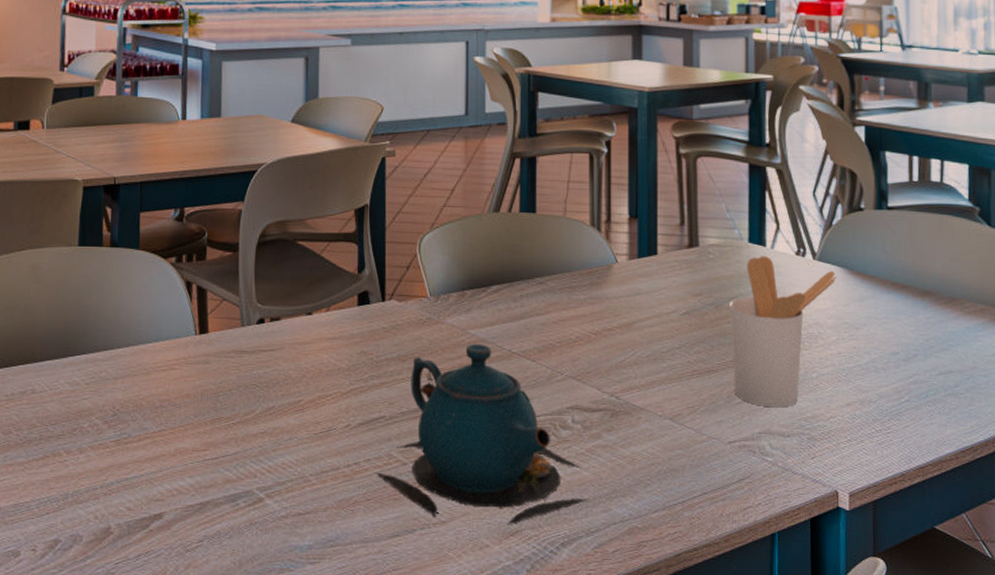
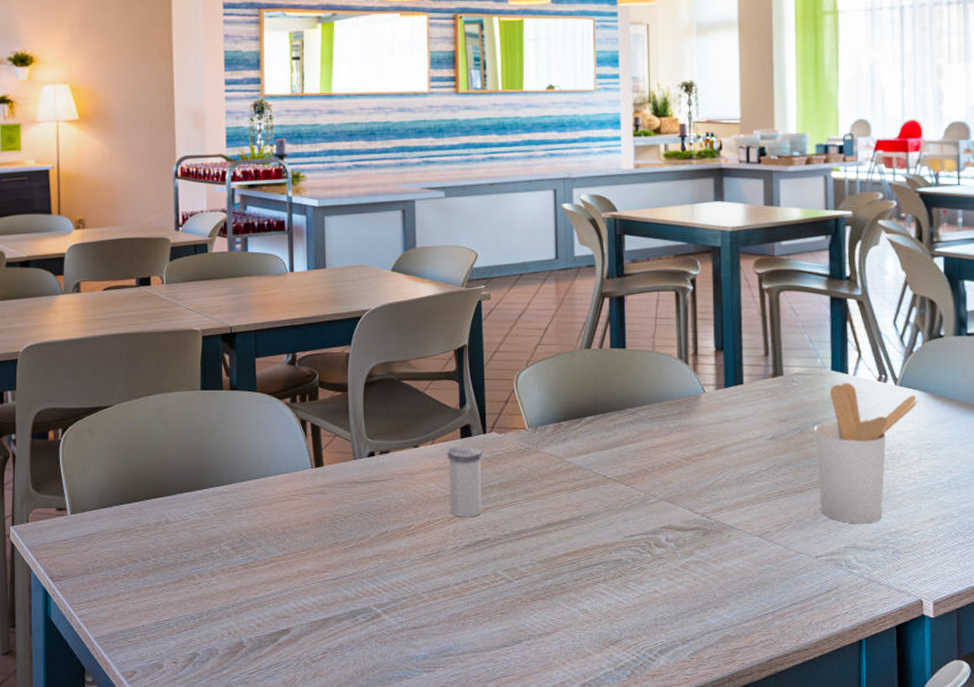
salt shaker: none [342,315,380,393] -> present [447,446,482,517]
teapot: present [376,344,589,526] -> none [483,471,684,636]

